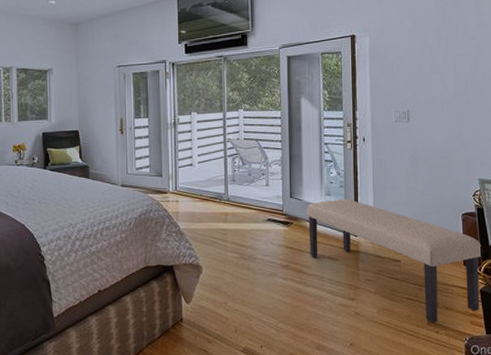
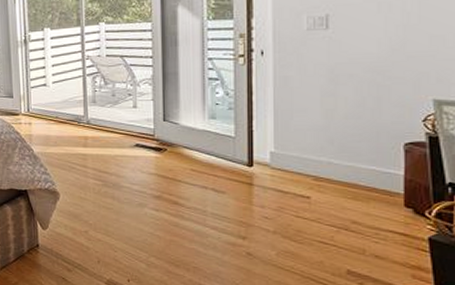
bench: present [307,199,482,323] -> none [185,123,434,272]

